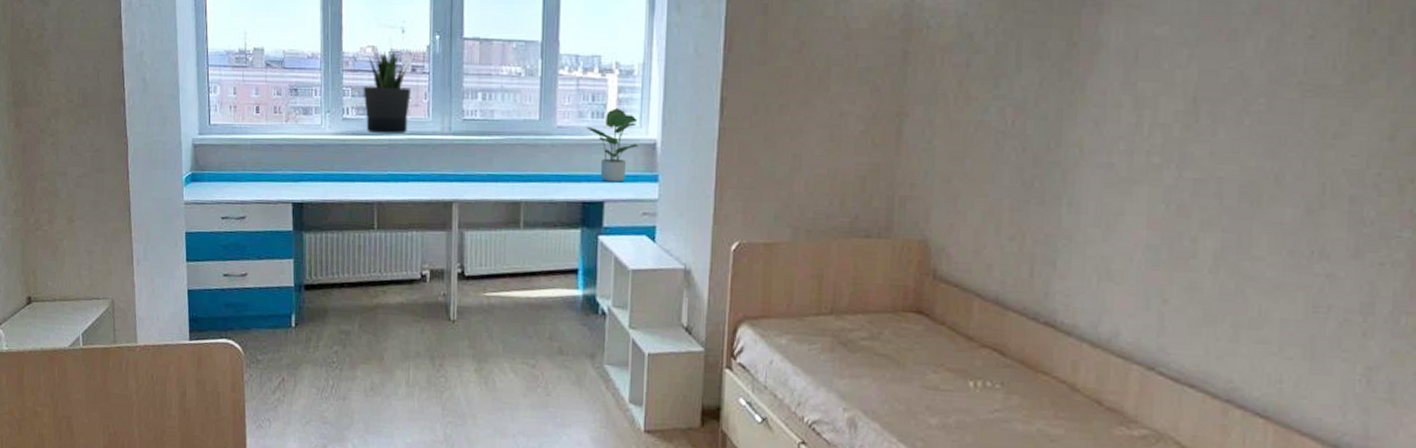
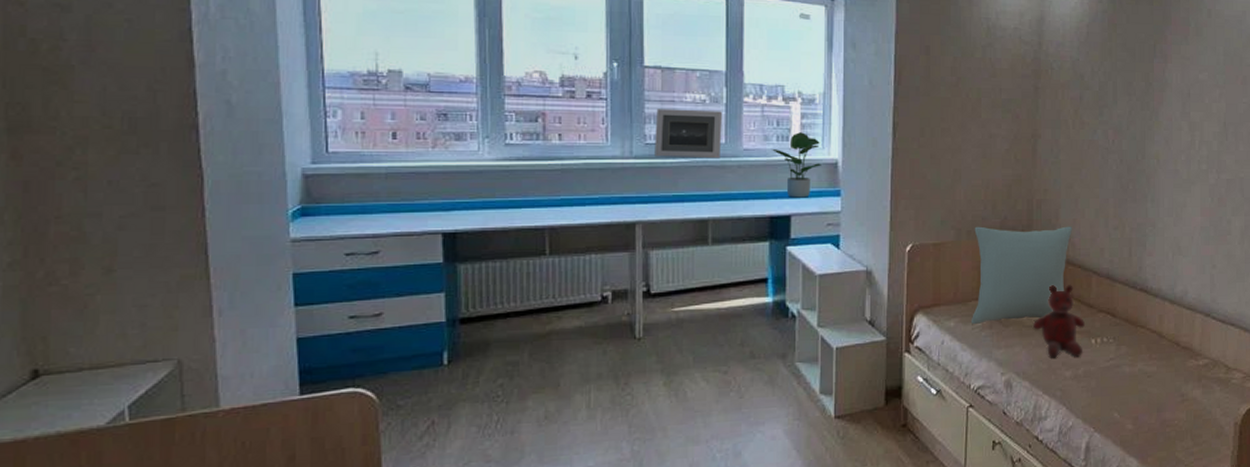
planter: present [363,45,412,135] -> none [529,71,587,160]
picture frame: none [471,83,537,137] -> present [654,109,722,159]
pillow: none [807,225,947,347] -> present [970,226,1072,325]
teddy bear: none [888,306,962,402] -> present [1033,285,1086,358]

